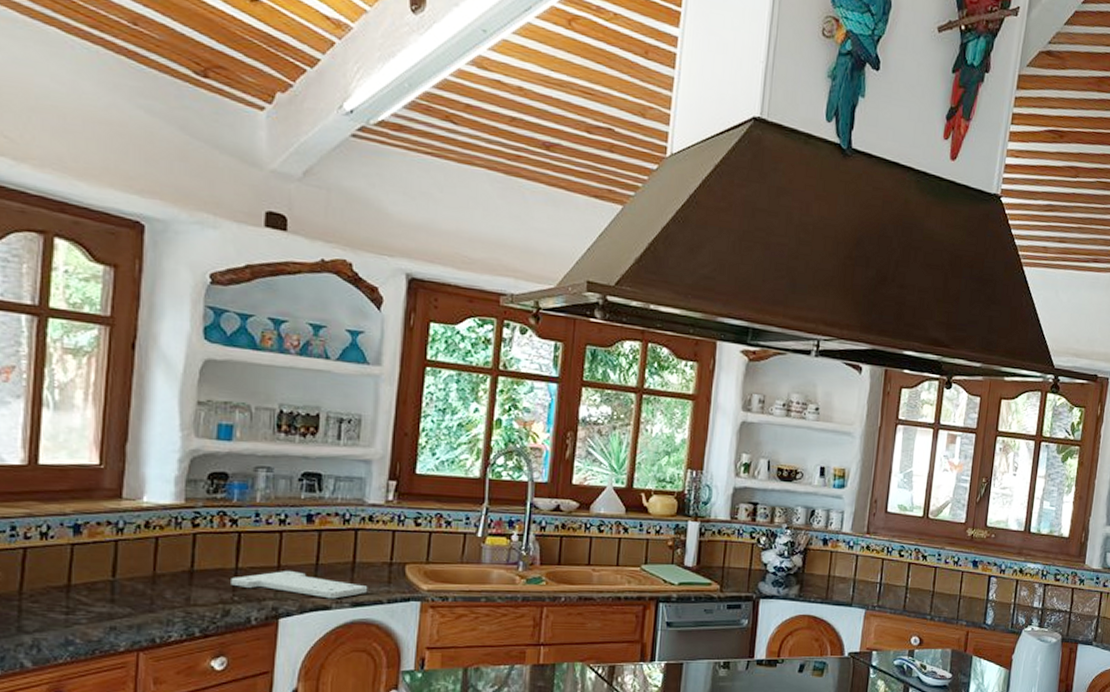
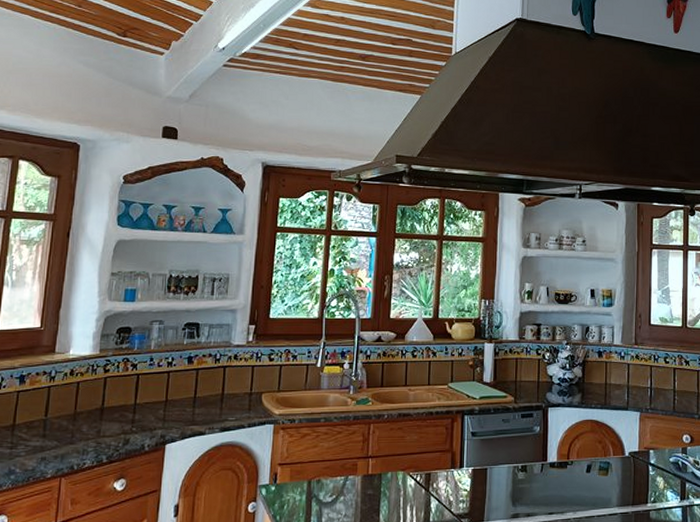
cutting board: present [231,571,368,599] -> none [131,404,233,426]

